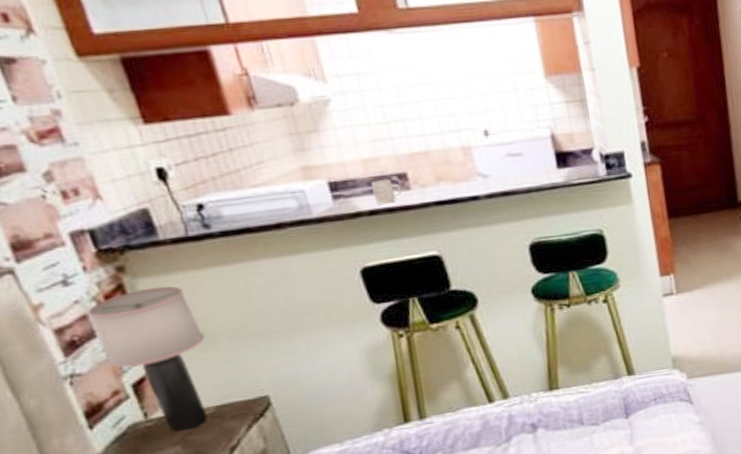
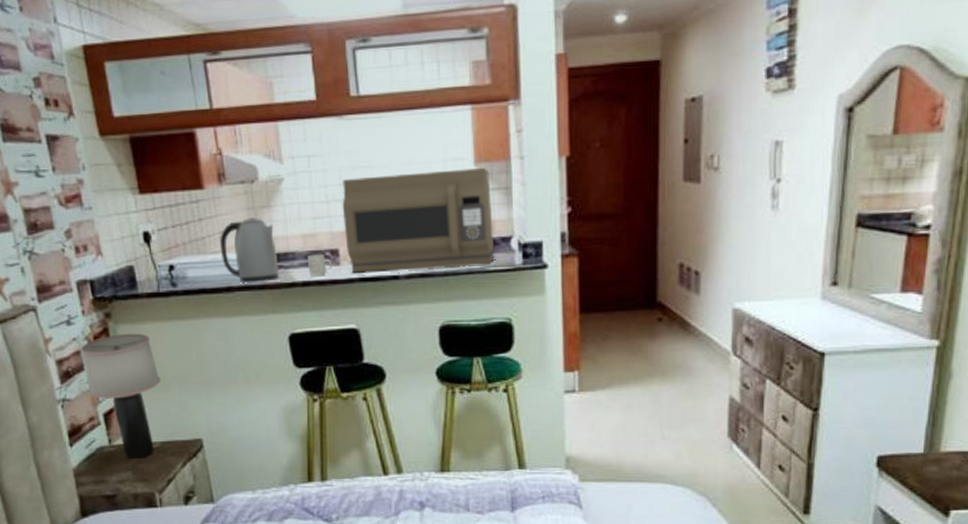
kettle: none [258,144,341,218] -> present [219,218,280,284]
microwave: none [401,81,578,199] -> present [342,168,495,275]

